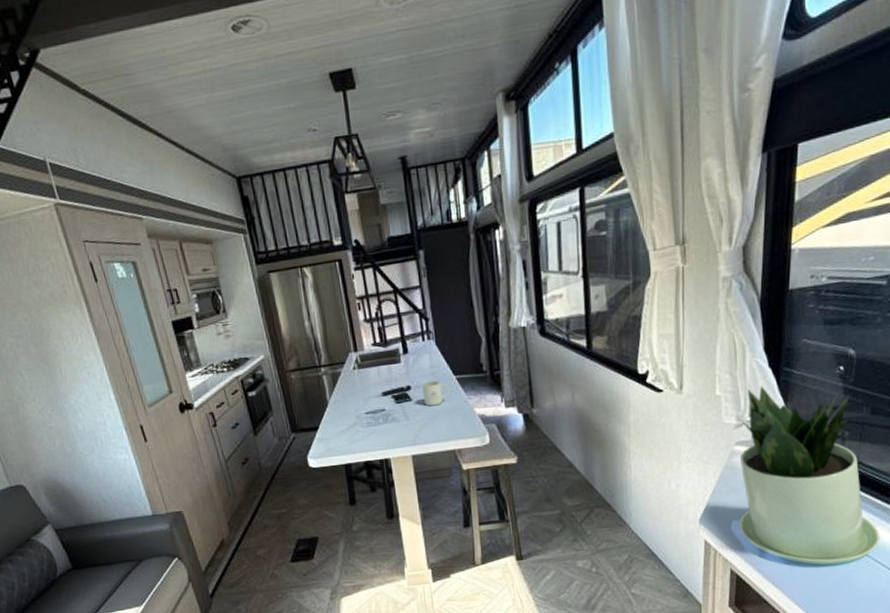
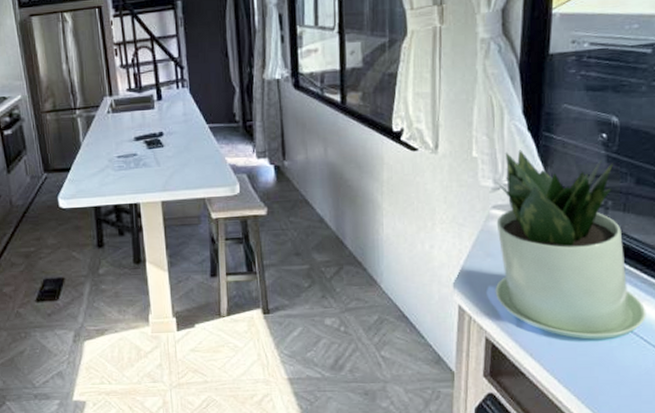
mug: present [422,380,450,407] -> none [174,128,202,154]

